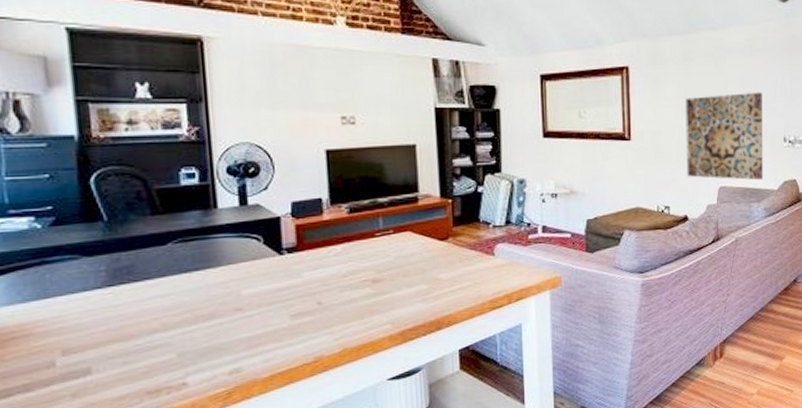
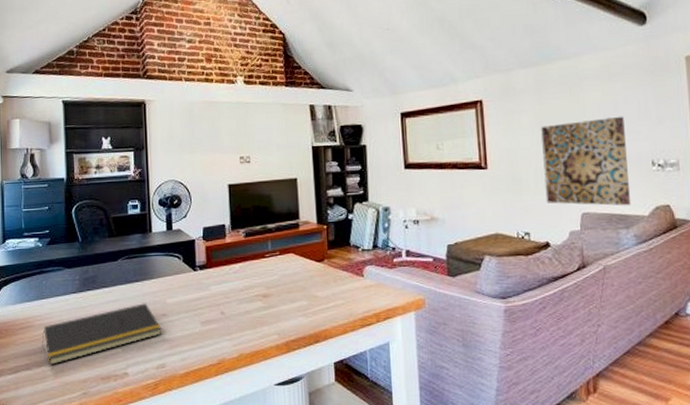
notepad: none [48,296,236,384] -> present [42,303,162,366]

